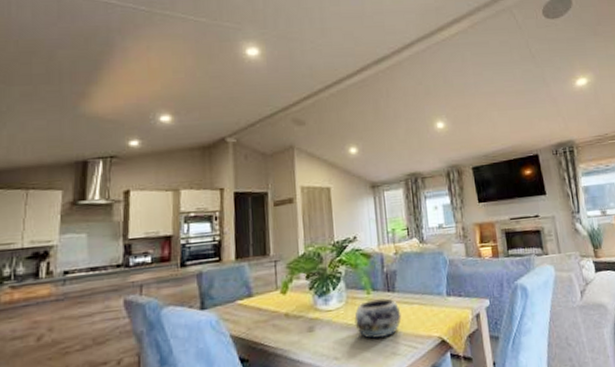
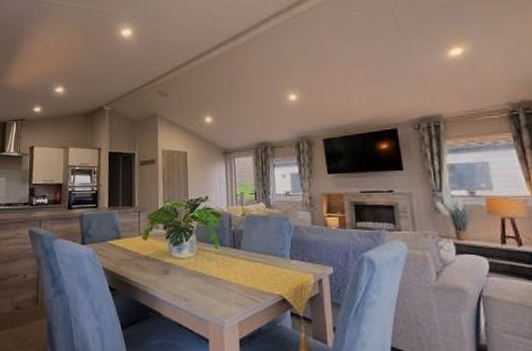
decorative bowl: present [354,298,402,339] -> none [203,254,246,289]

